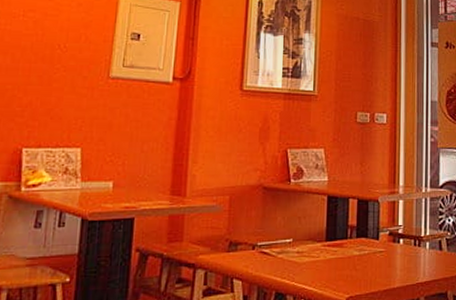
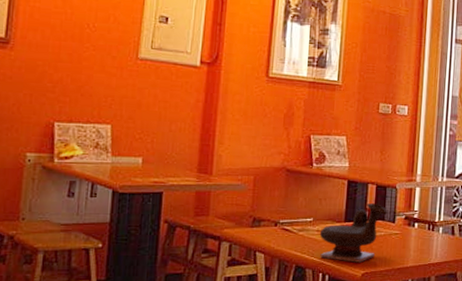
teapot: none [299,219,371,286] -> present [319,203,388,263]

